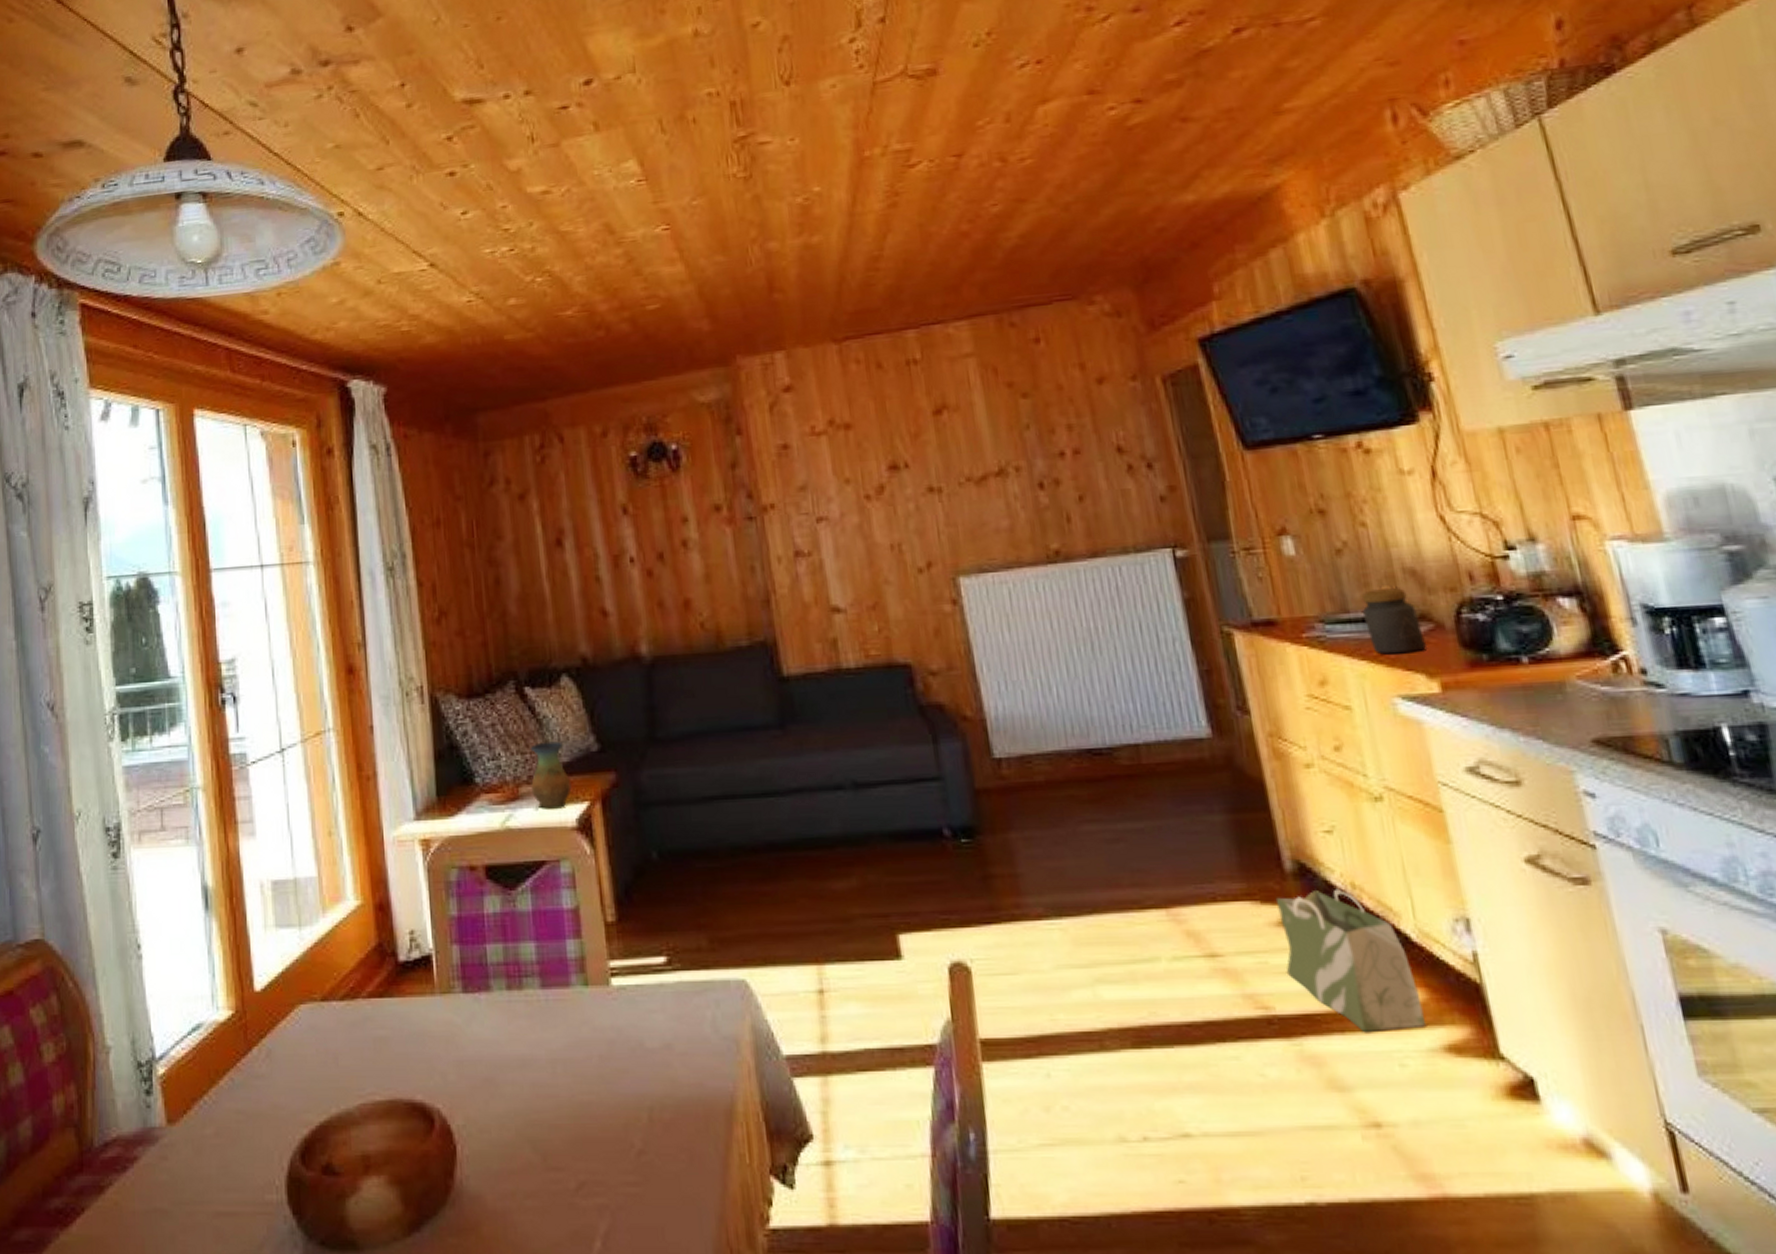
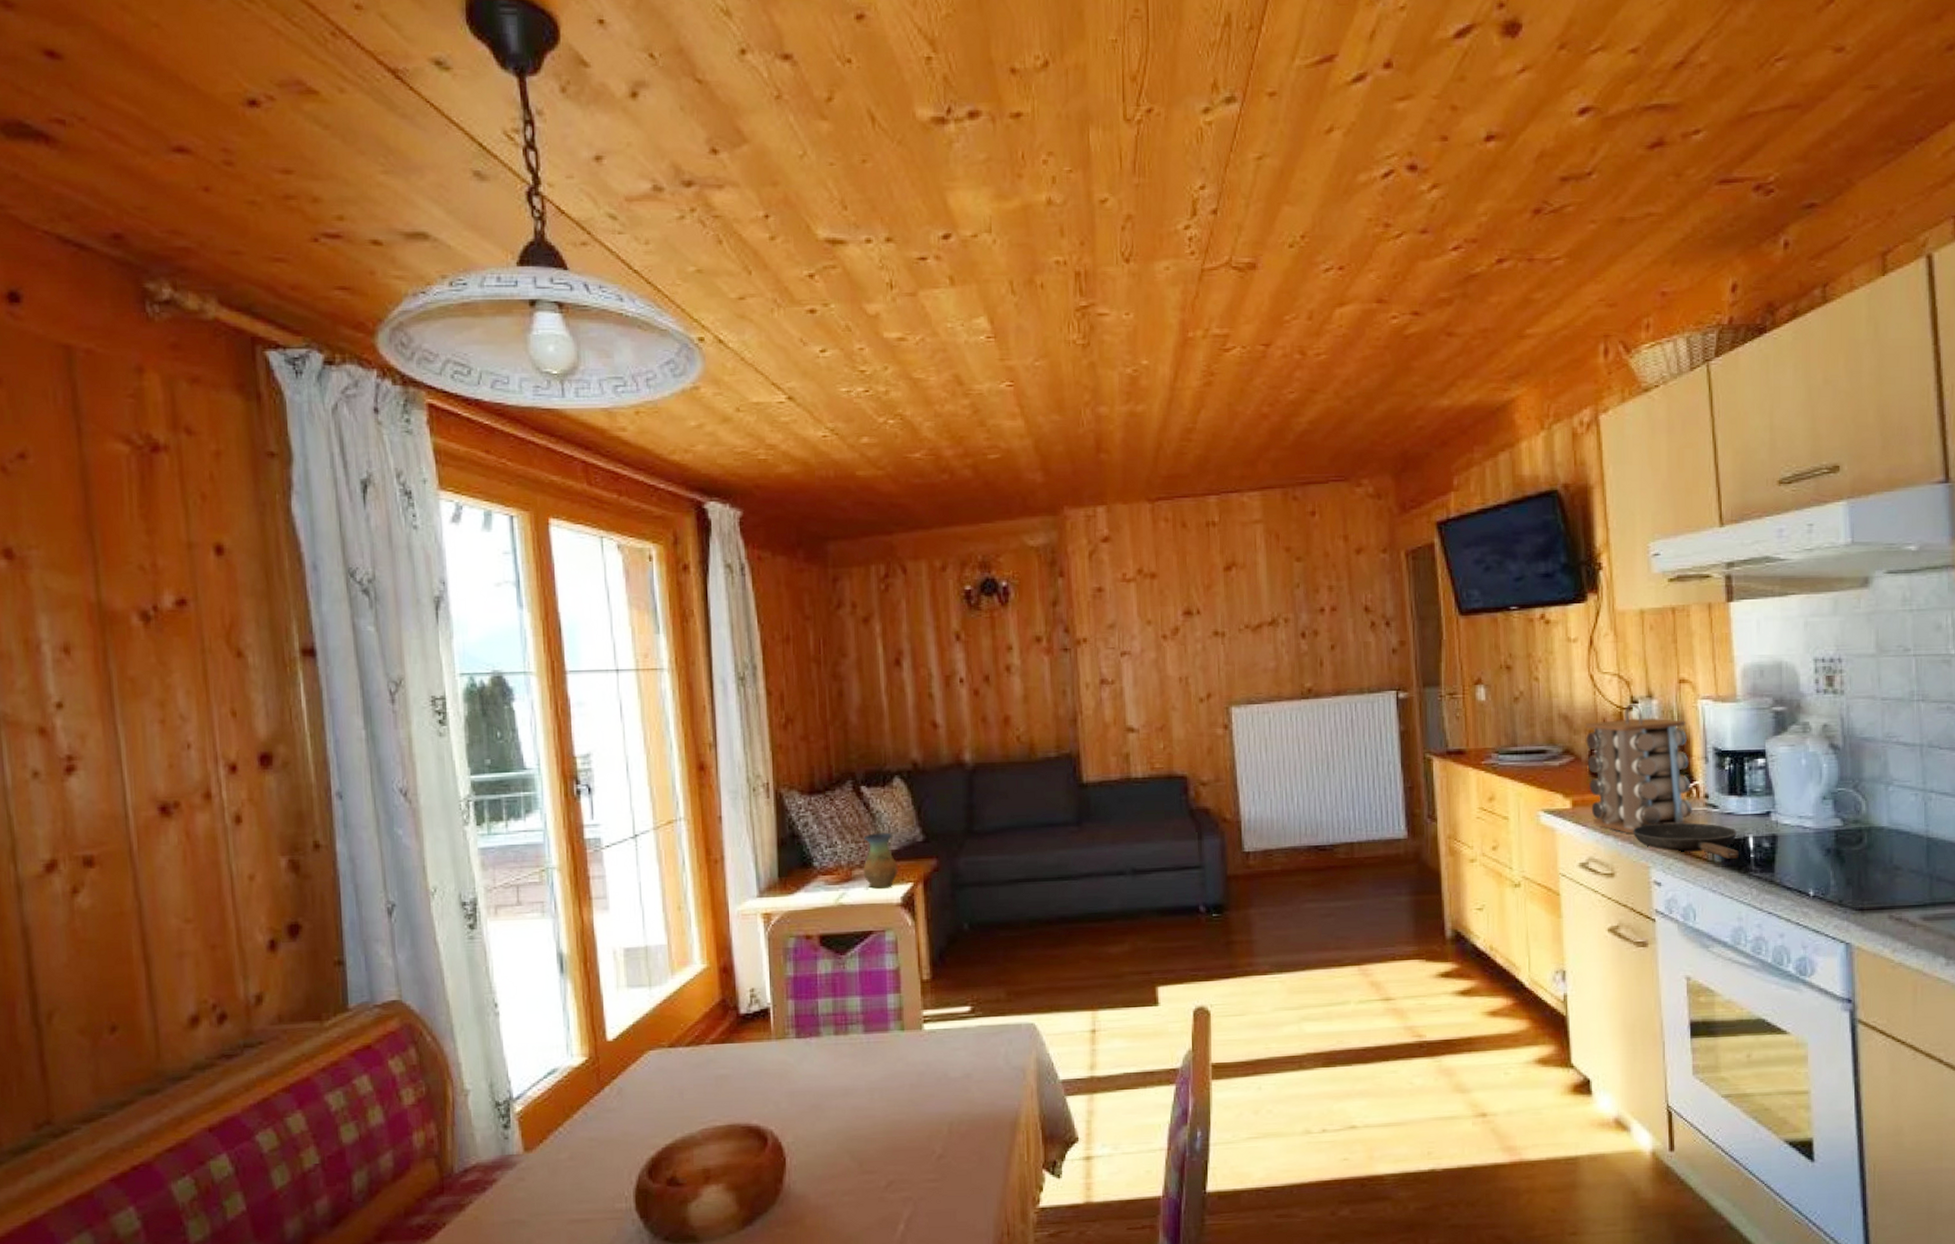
grocery bag: present [1276,888,1426,1033] -> none [1437,950,1525,1052]
jar: present [1362,588,1426,655] -> none [1526,729,1566,779]
spice rack: none [1444,549,1629,726] -> present [1586,703,1692,834]
frying pan: none [1537,708,1711,760] -> present [1632,822,1739,860]

